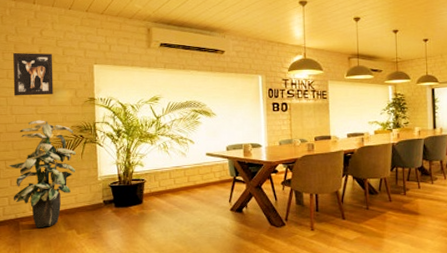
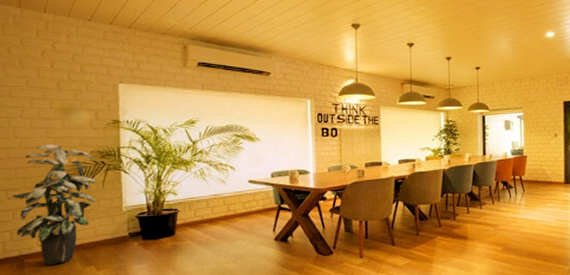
wall art: present [13,52,53,96] -> none [17,67,69,117]

